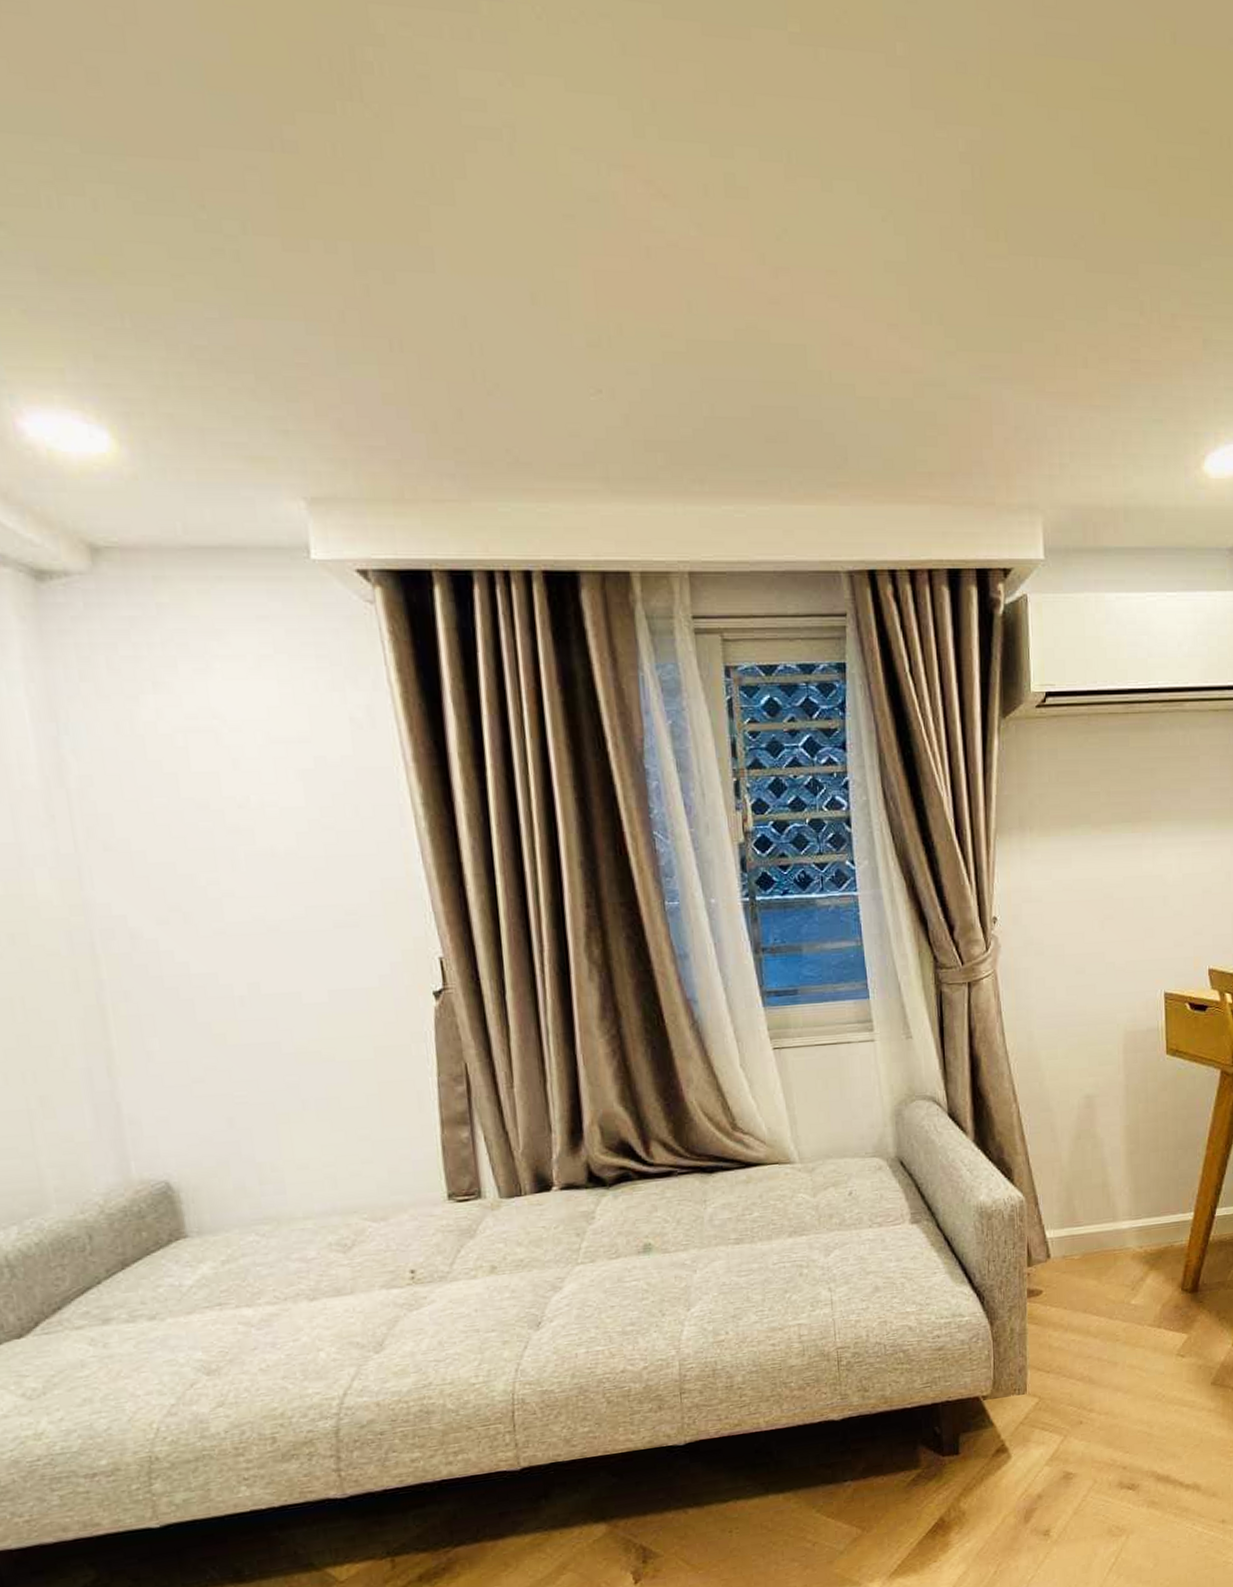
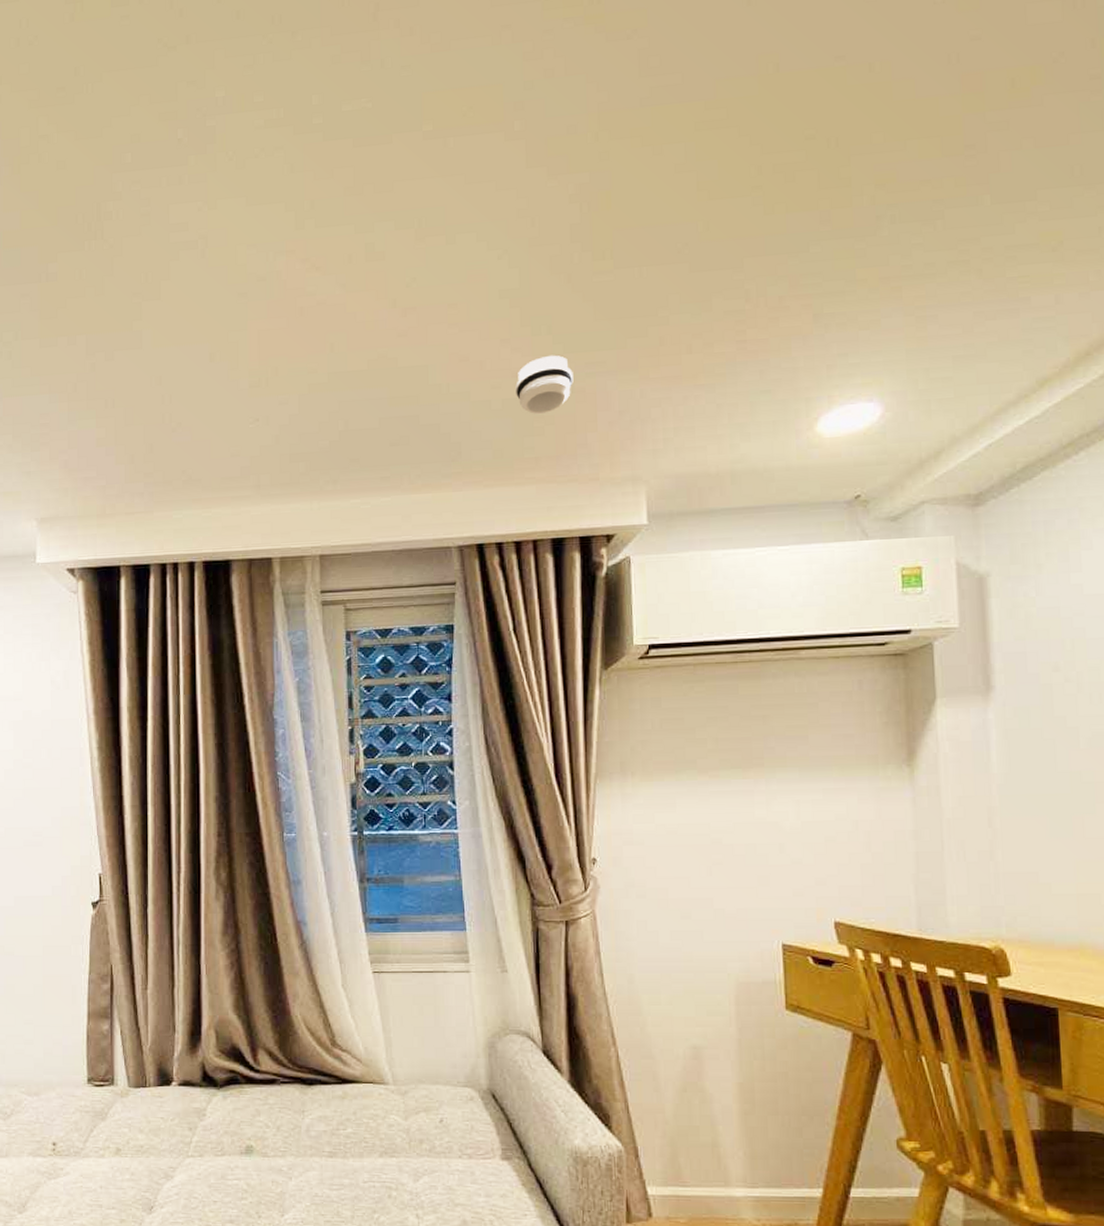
smoke detector: none [905,350,967,421] -> present [516,355,573,414]

